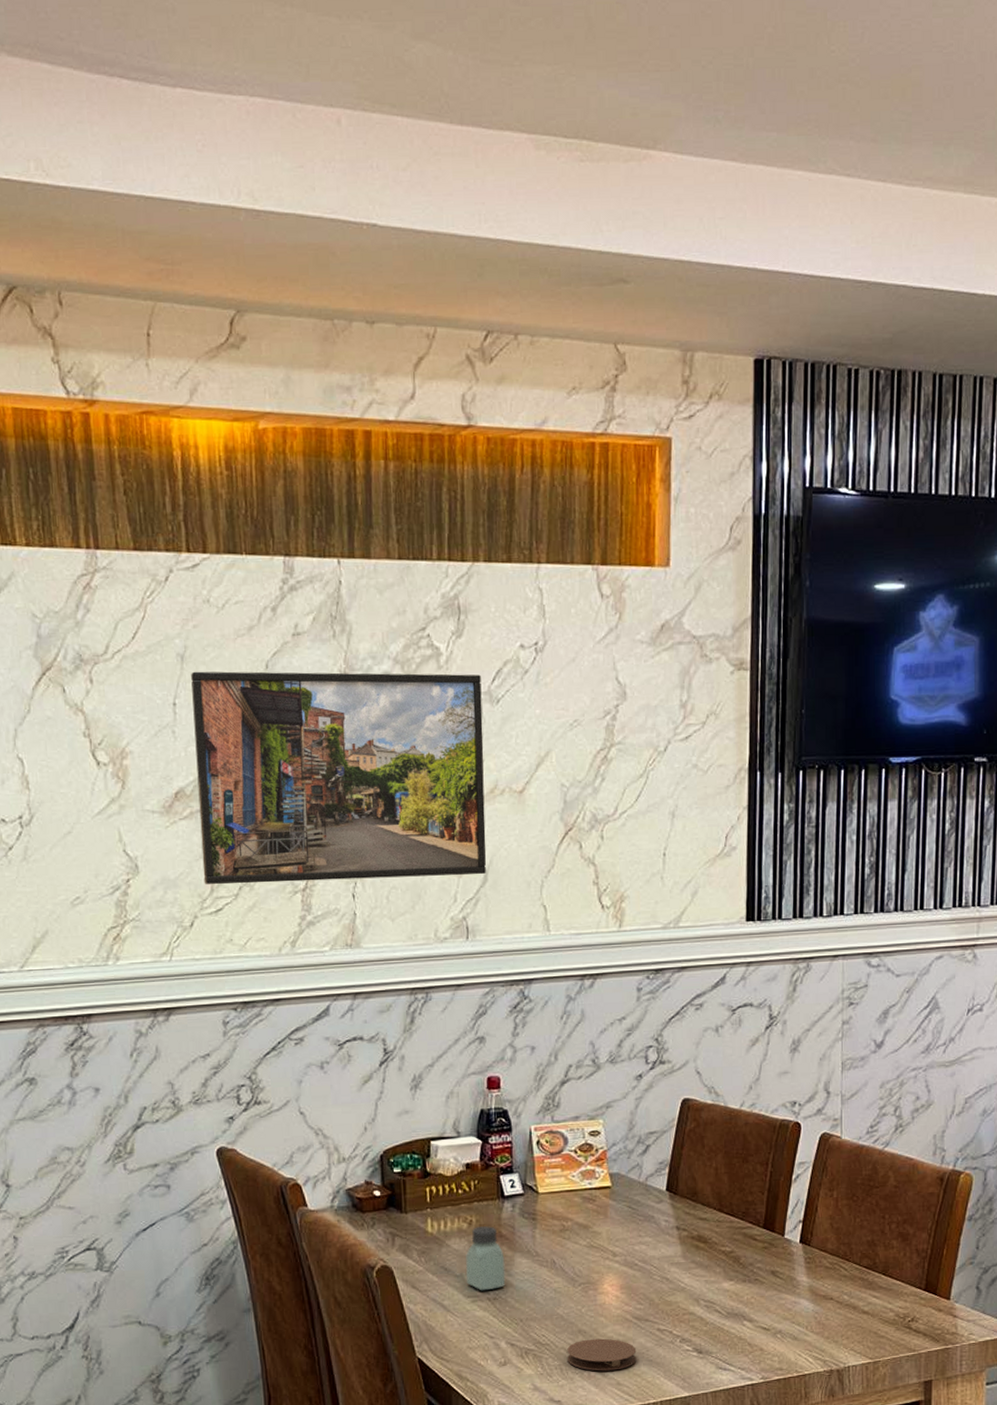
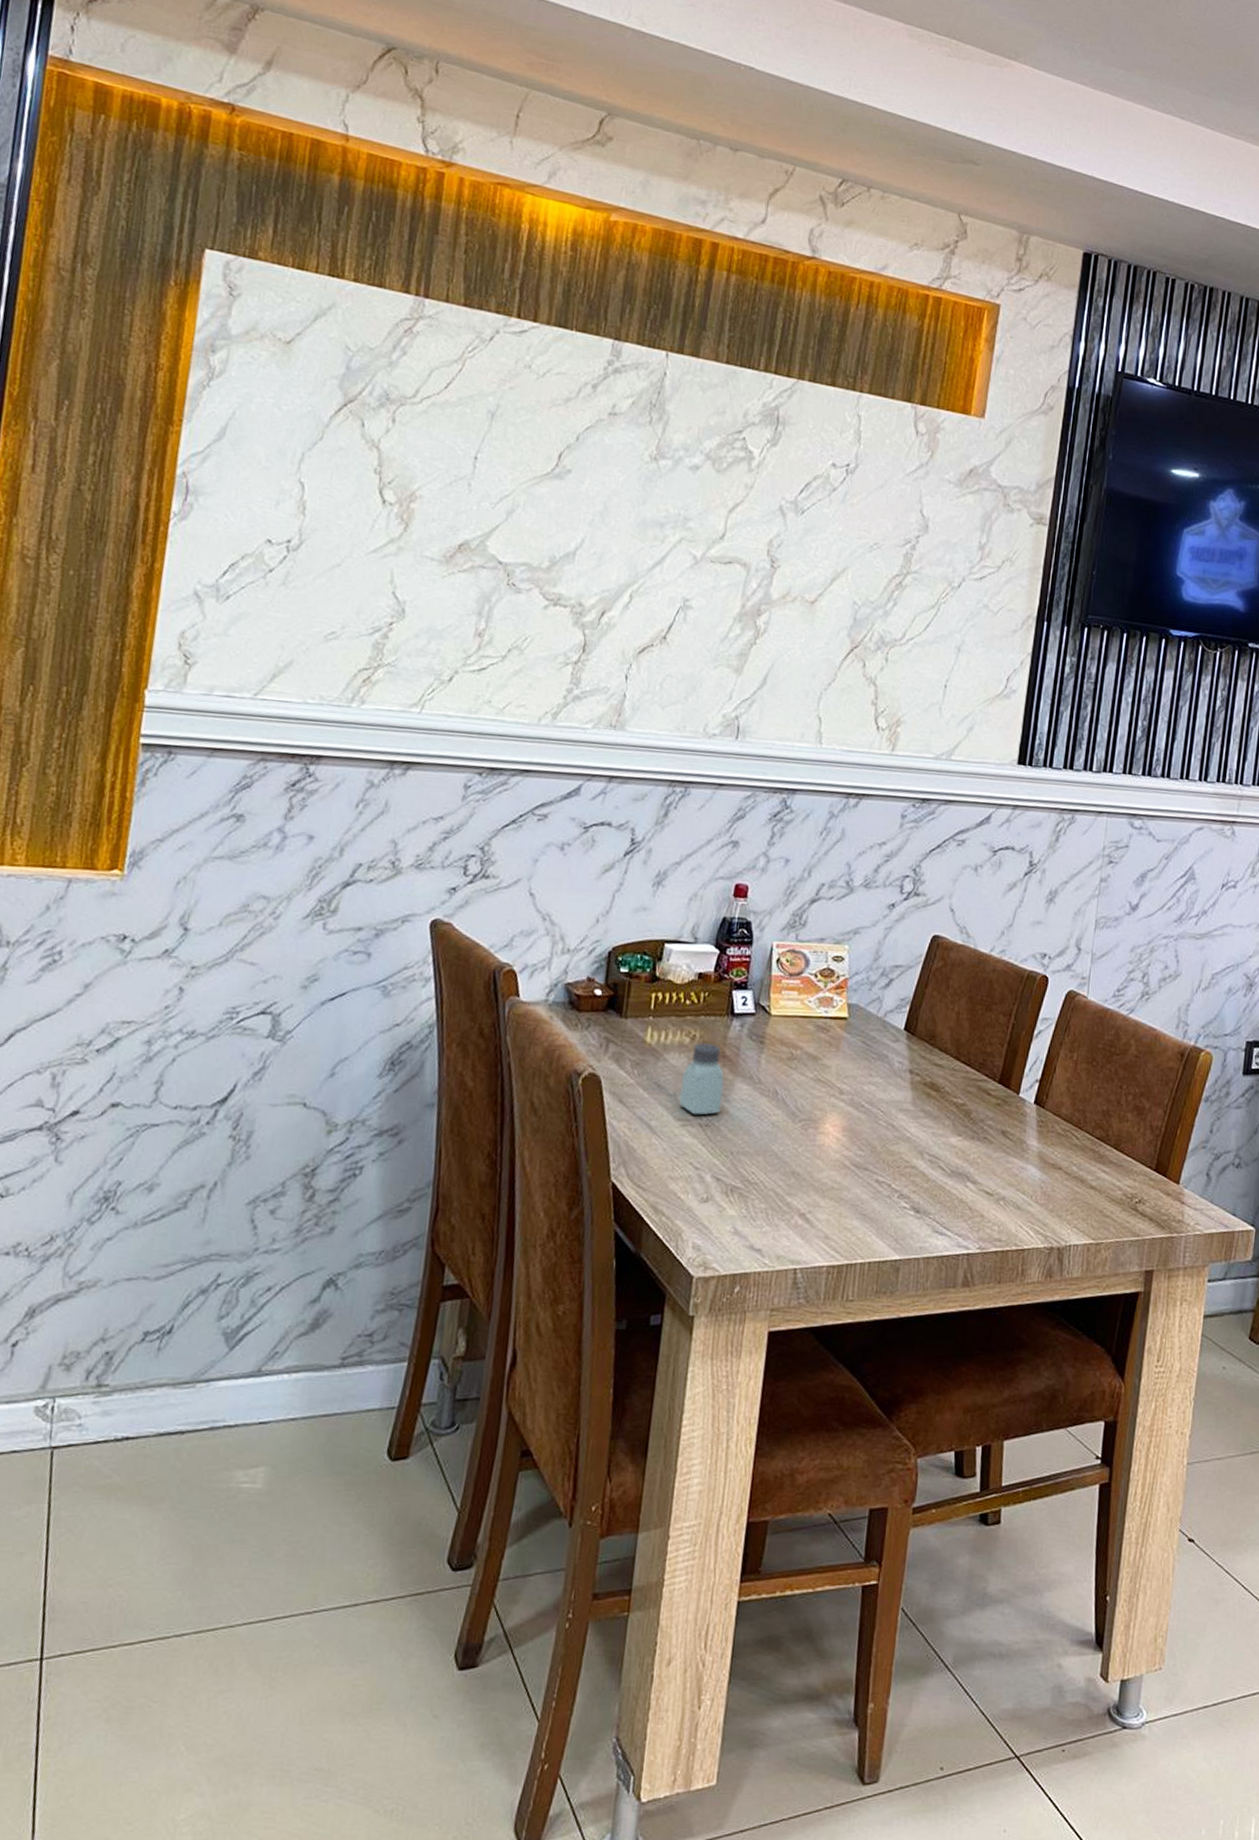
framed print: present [191,671,487,885] -> none [472,430,790,677]
coaster: present [567,1338,637,1371] -> none [775,1183,851,1222]

